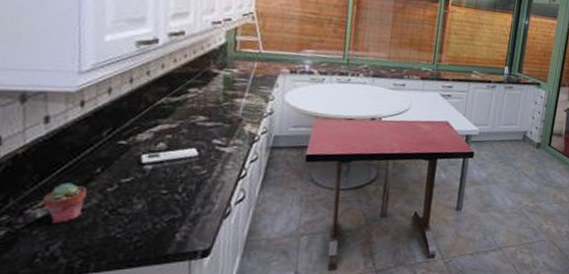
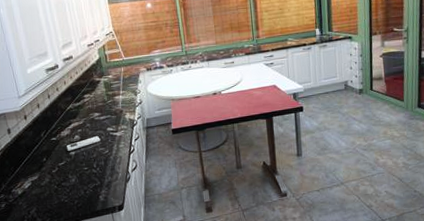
potted succulent: present [42,182,88,224] -> none [19,170,43,197]

